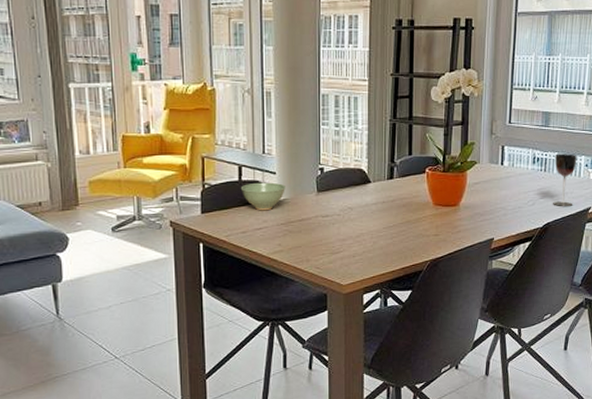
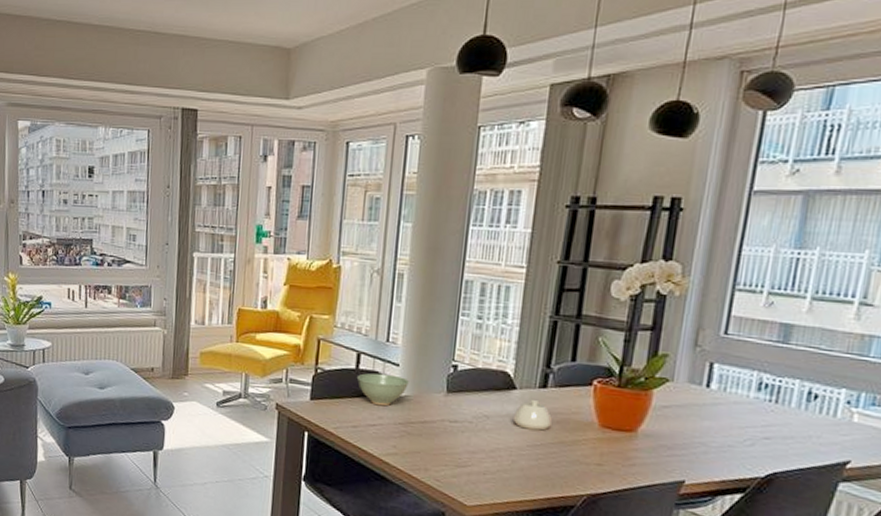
sugar bowl: none [370,189,400,215] -> present [512,399,553,431]
wineglass: present [553,153,577,206] -> none [785,381,834,455]

